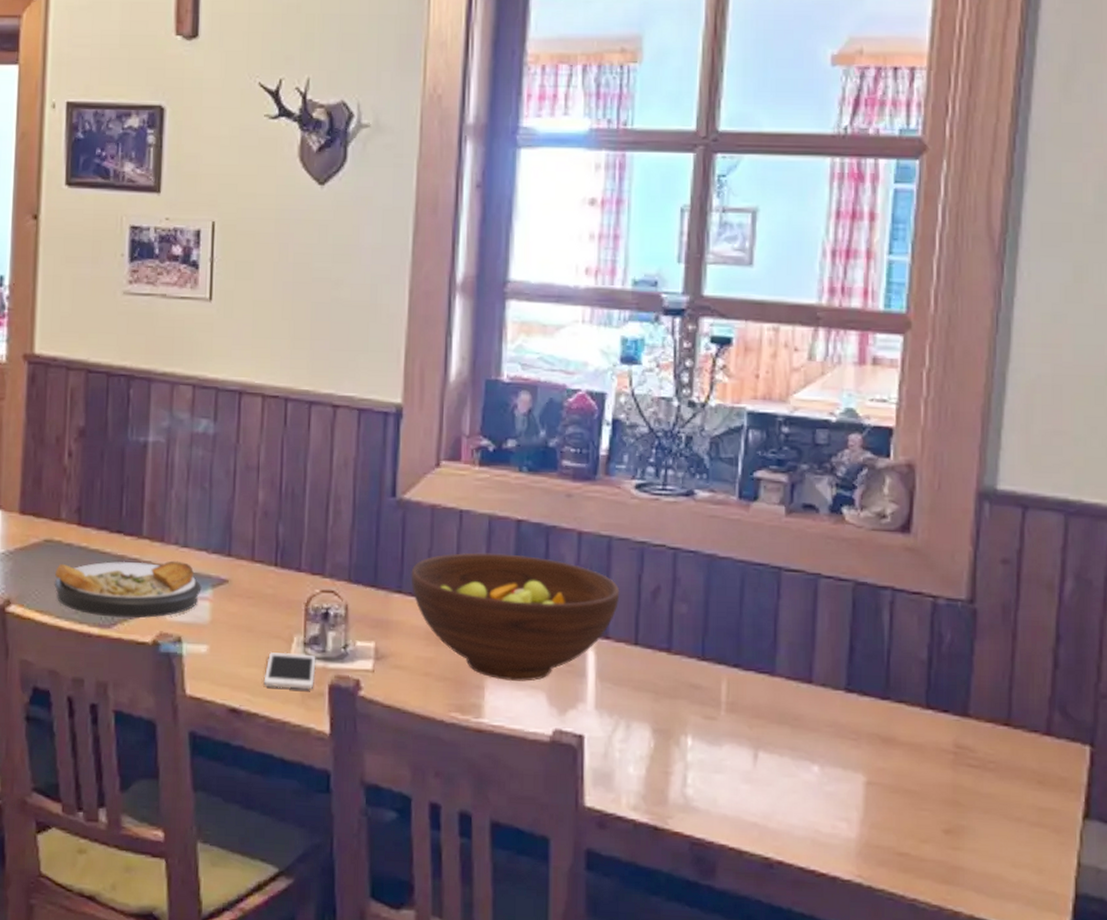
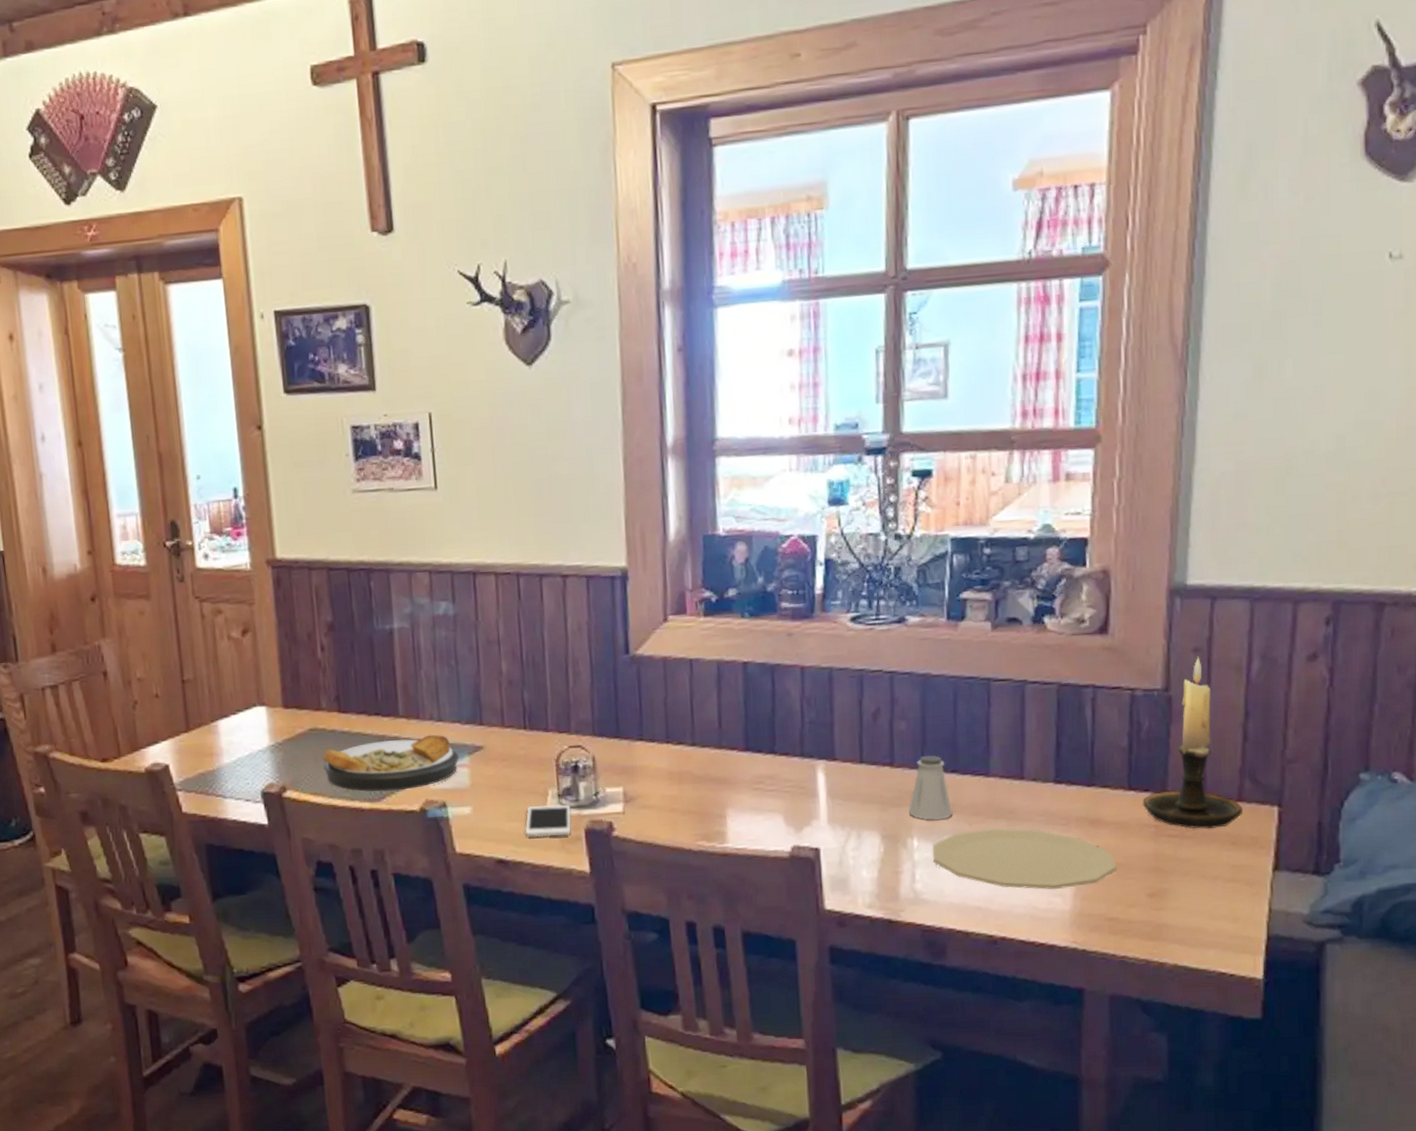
fruit bowl: present [411,552,620,682] -> none [649,694,844,808]
saltshaker: none [684,644,732,718] -> present [908,755,952,820]
plate: none [708,733,910,813] -> present [933,827,1117,890]
candle holder: none [941,568,1052,763] -> present [1142,656,1243,829]

